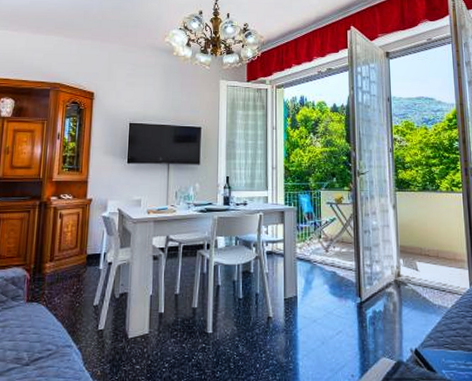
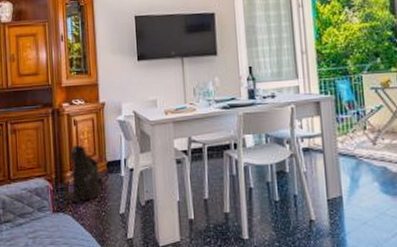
shoulder bag: none [40,237,80,295] -> present [64,144,102,204]

